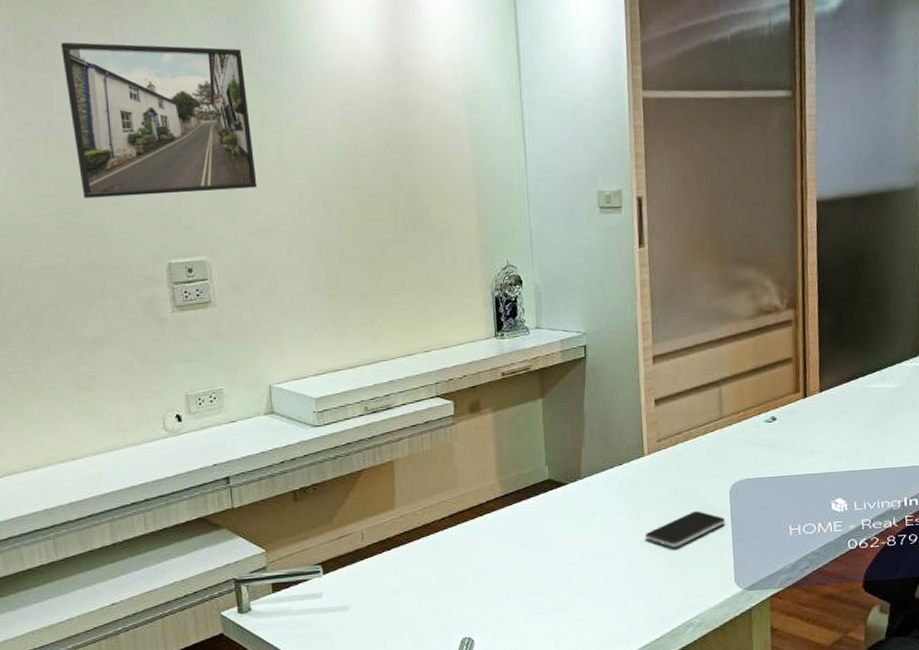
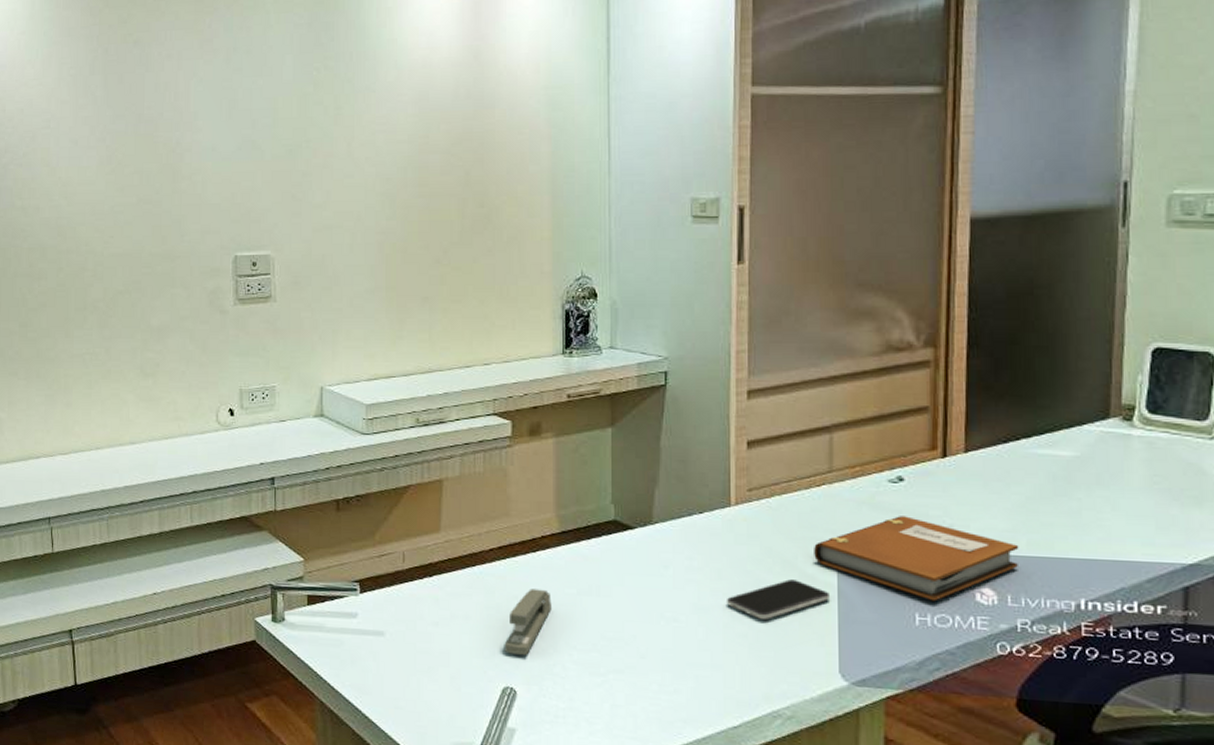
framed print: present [61,42,258,198] -> none [156,39,325,189]
stapler: none [460,547,500,609] -> present [504,589,552,656]
notebook: none [711,448,861,514] -> present [814,516,1019,602]

